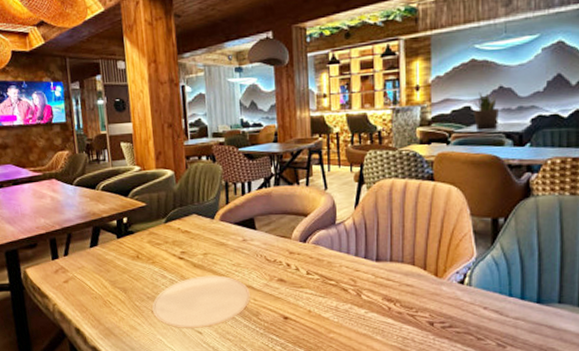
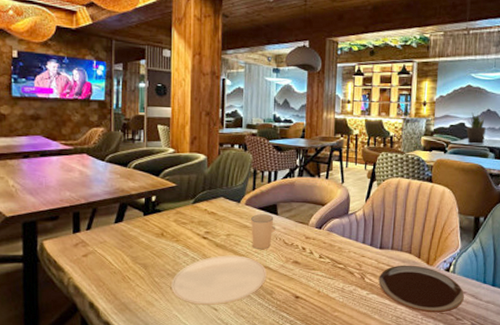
cup: none [227,230,256,268] -> present [251,214,276,249]
plate: none [378,278,485,332] -> present [378,265,464,313]

